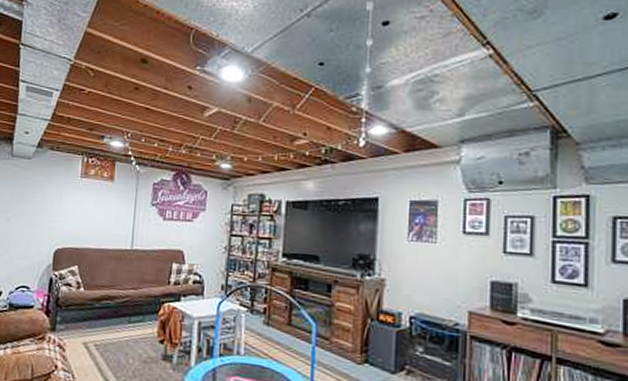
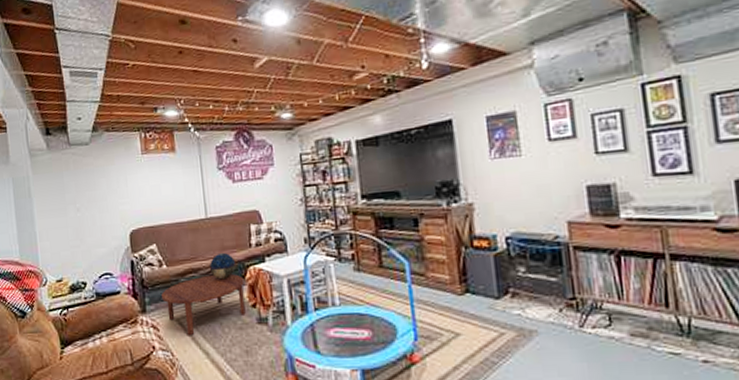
coffee table: none [74,304,157,362] -> present [162,274,246,336]
decorative globe: none [125,285,152,312] -> present [209,252,237,280]

